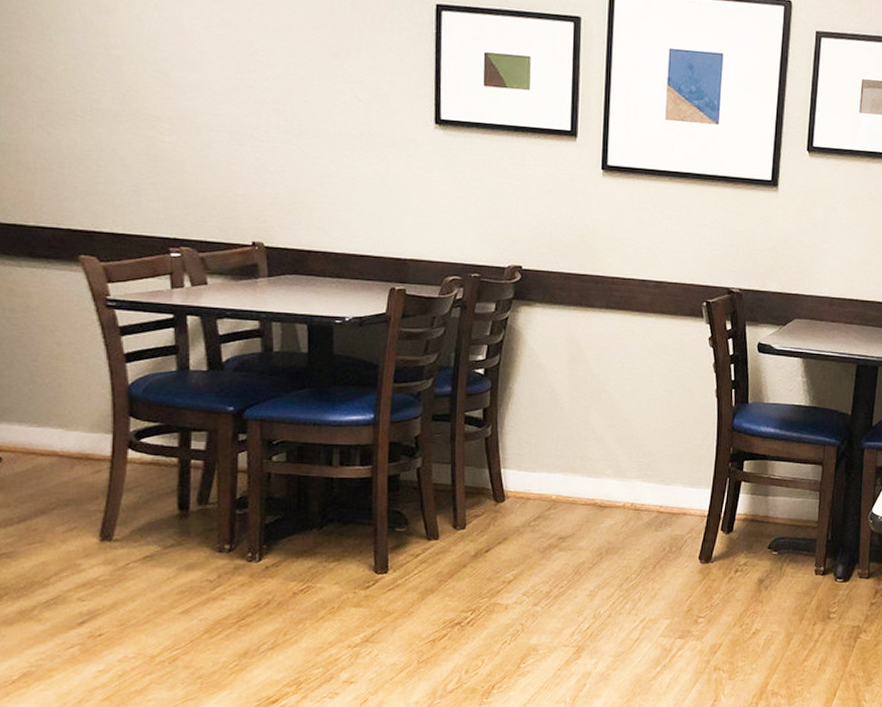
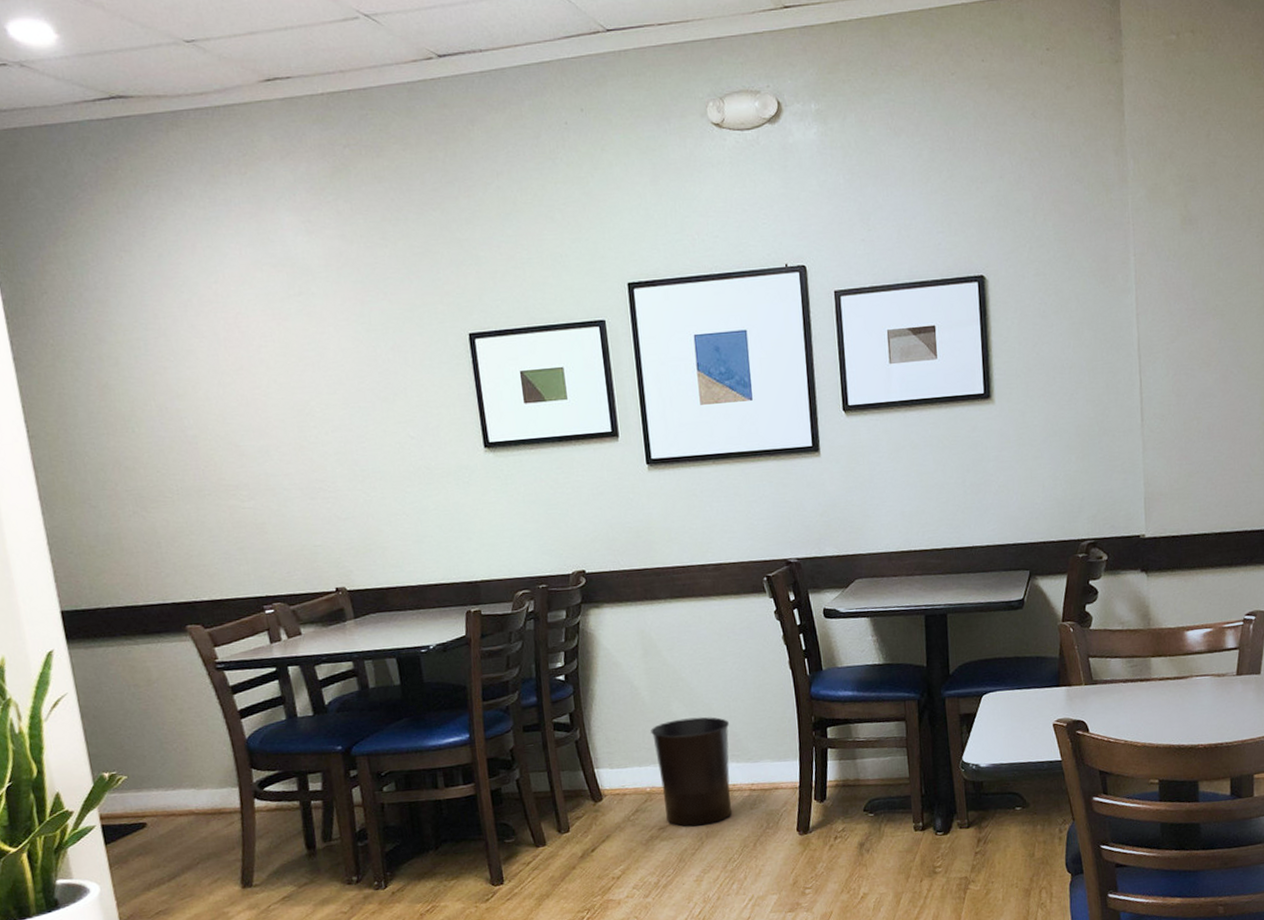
waste bin: none [565,431,647,541] -> present [651,717,732,827]

